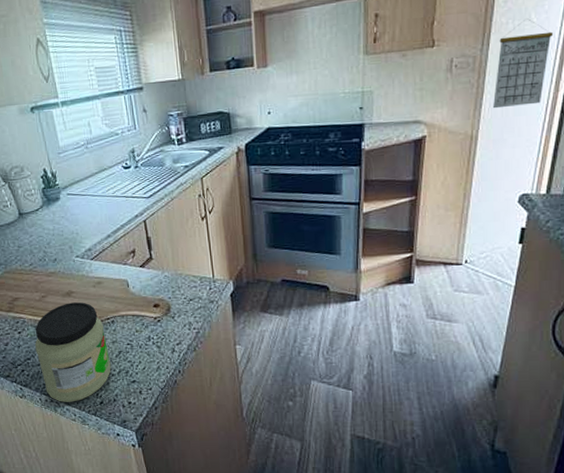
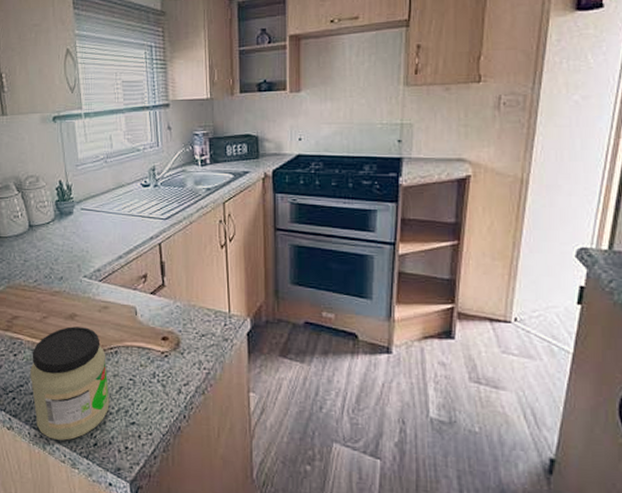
calendar: present [493,18,554,109] -> none [546,59,613,152]

